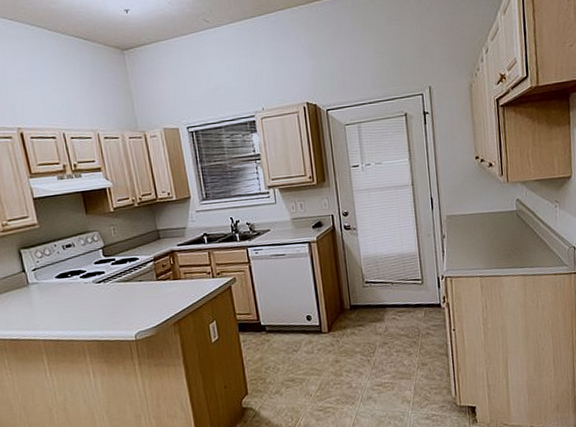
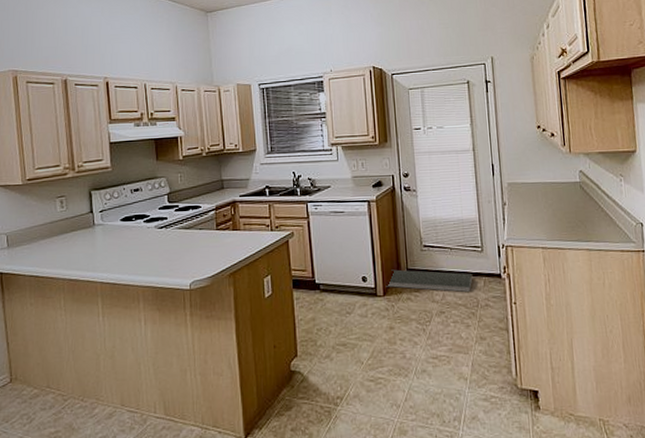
door mat: none [330,305,414,324] -> present [386,269,473,292]

